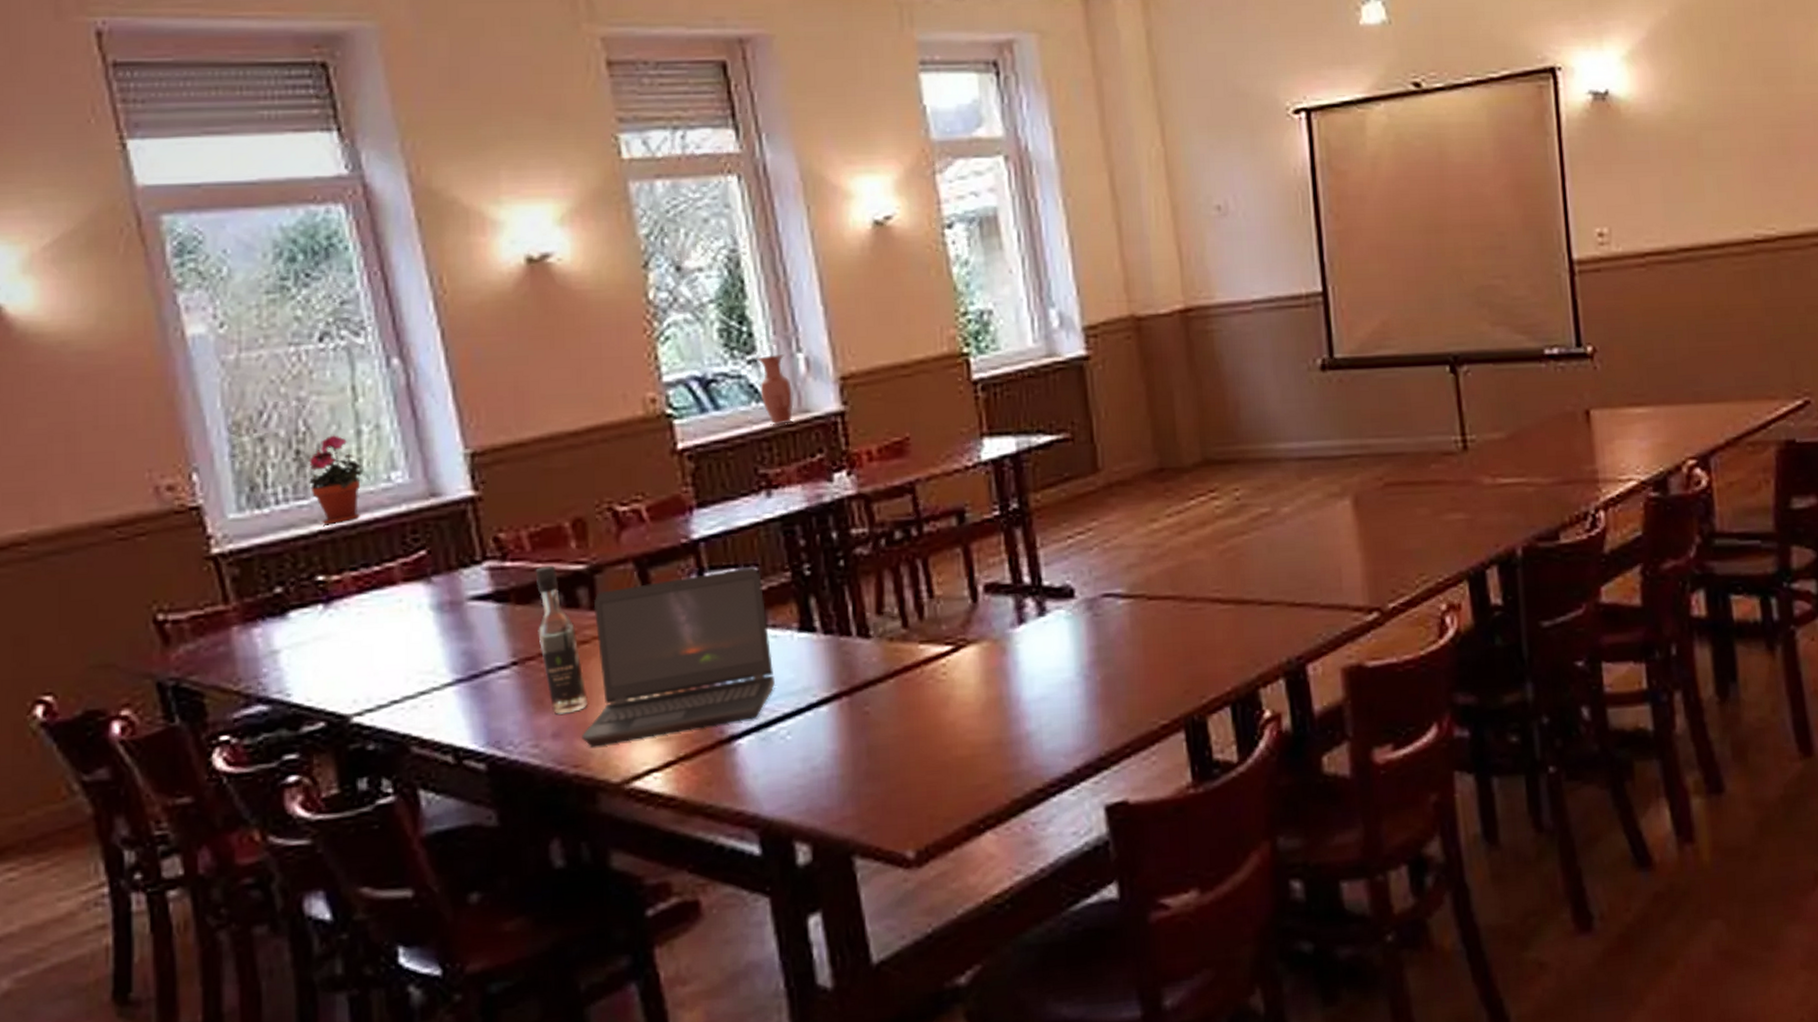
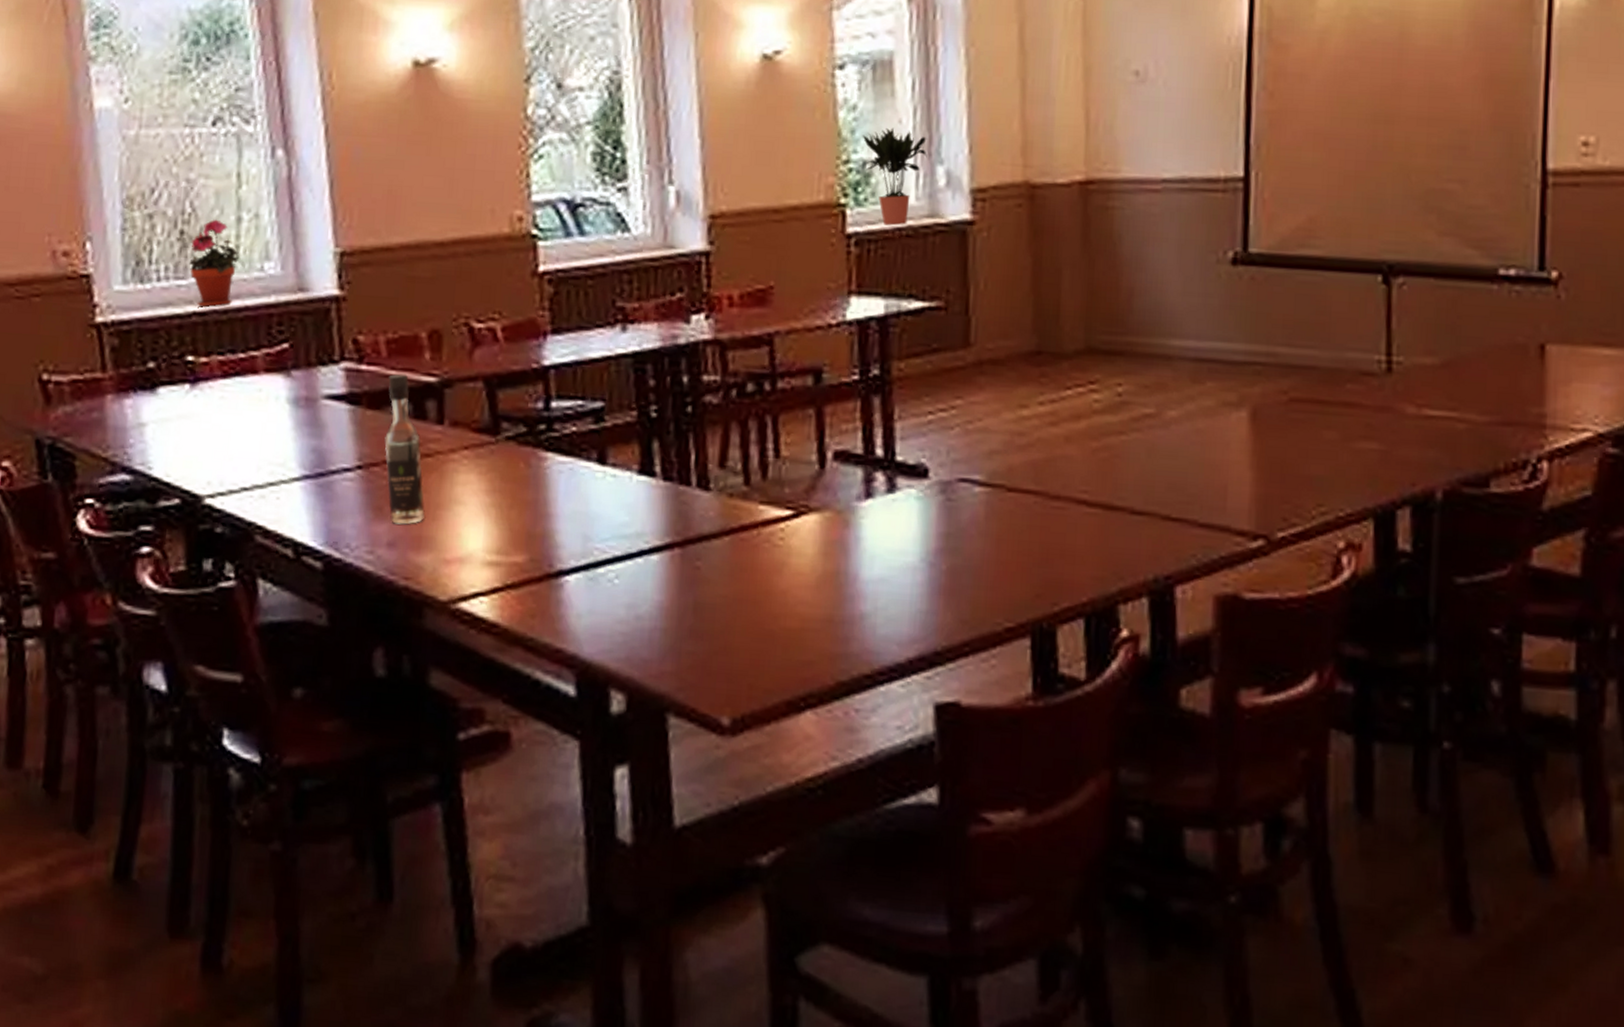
laptop computer: present [582,567,775,747] -> none [415,401,609,562]
vase: present [756,353,794,425] -> none [627,184,660,258]
potted plant: none [976,278,1039,369] -> present [862,127,927,226]

